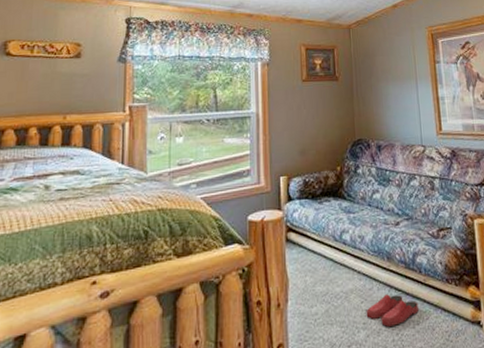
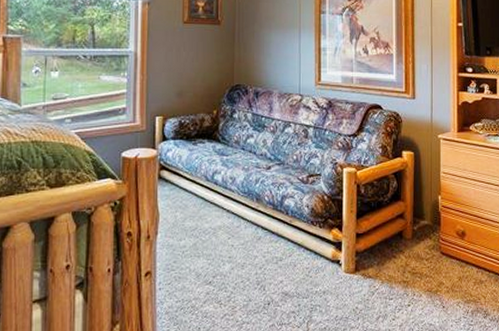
slippers: present [366,294,419,327] -> none [232,232,282,261]

